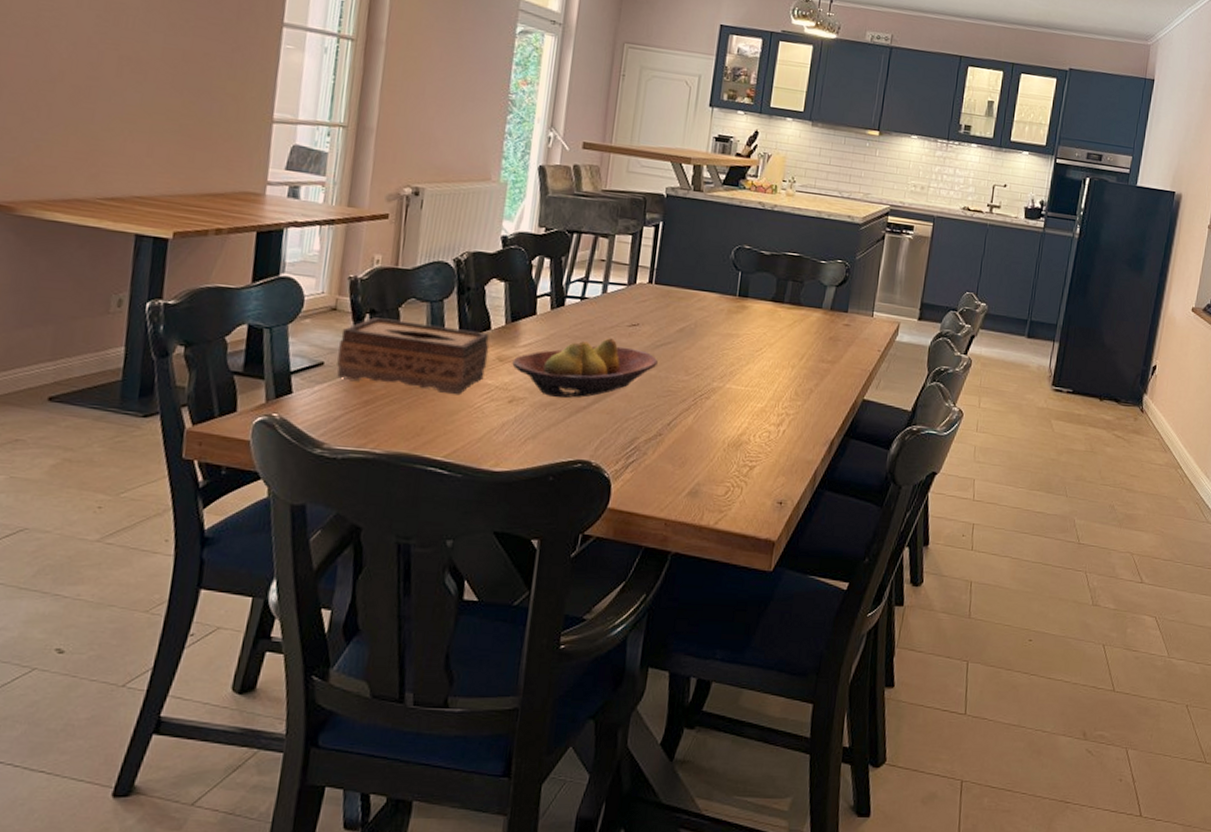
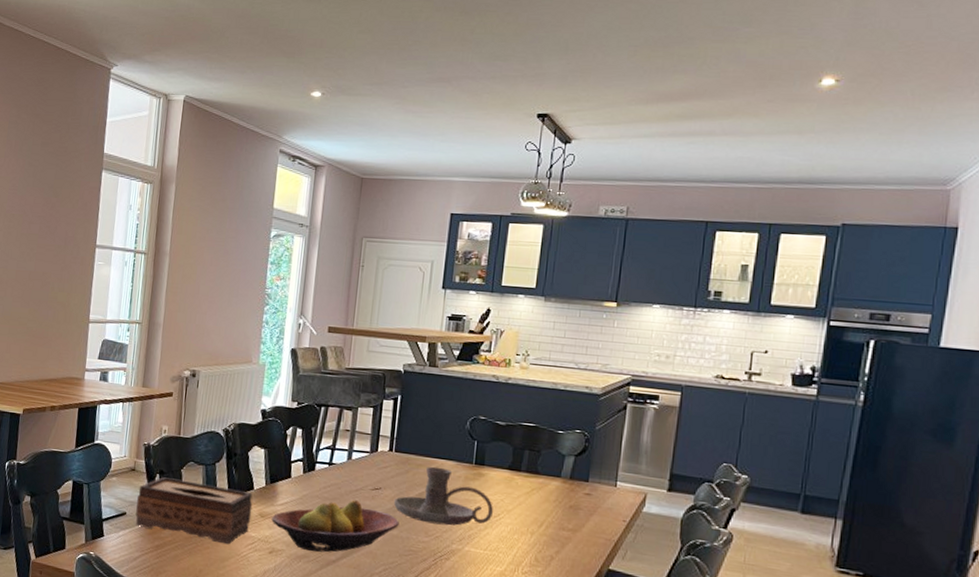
candle holder: none [652,299,756,363] -> present [393,466,493,526]

